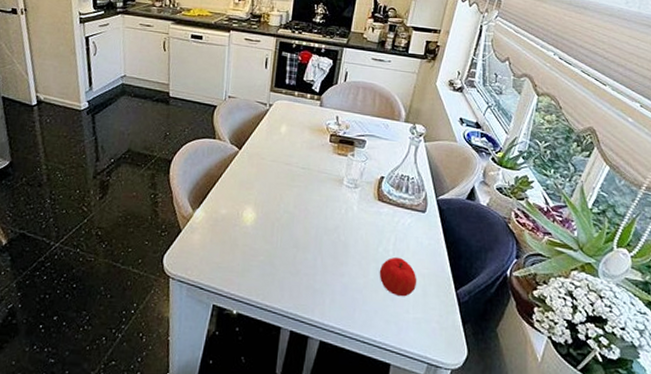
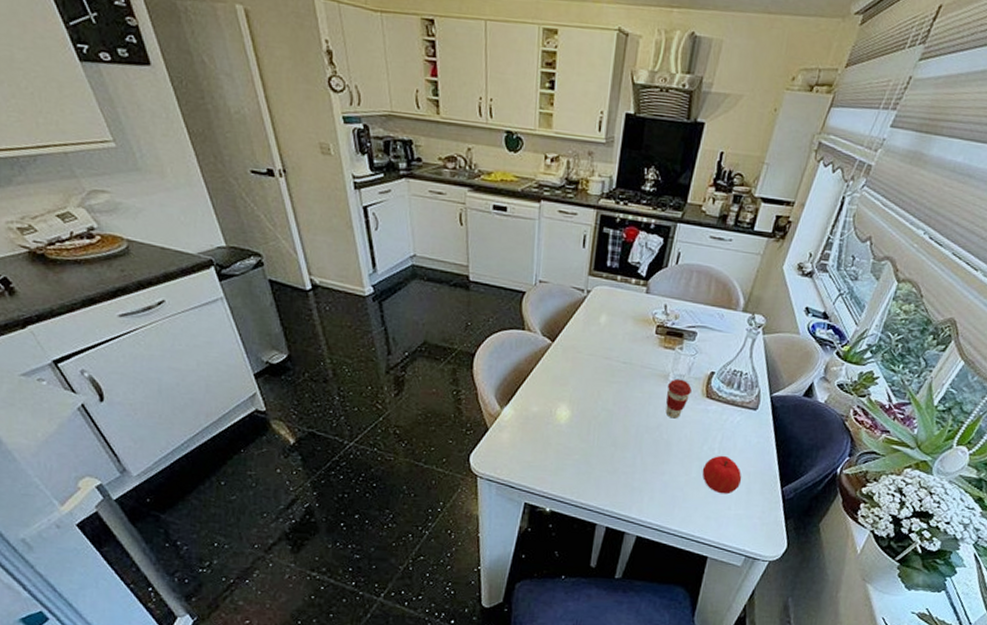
coffee cup: none [342,183,364,221] -> present [665,378,692,419]

